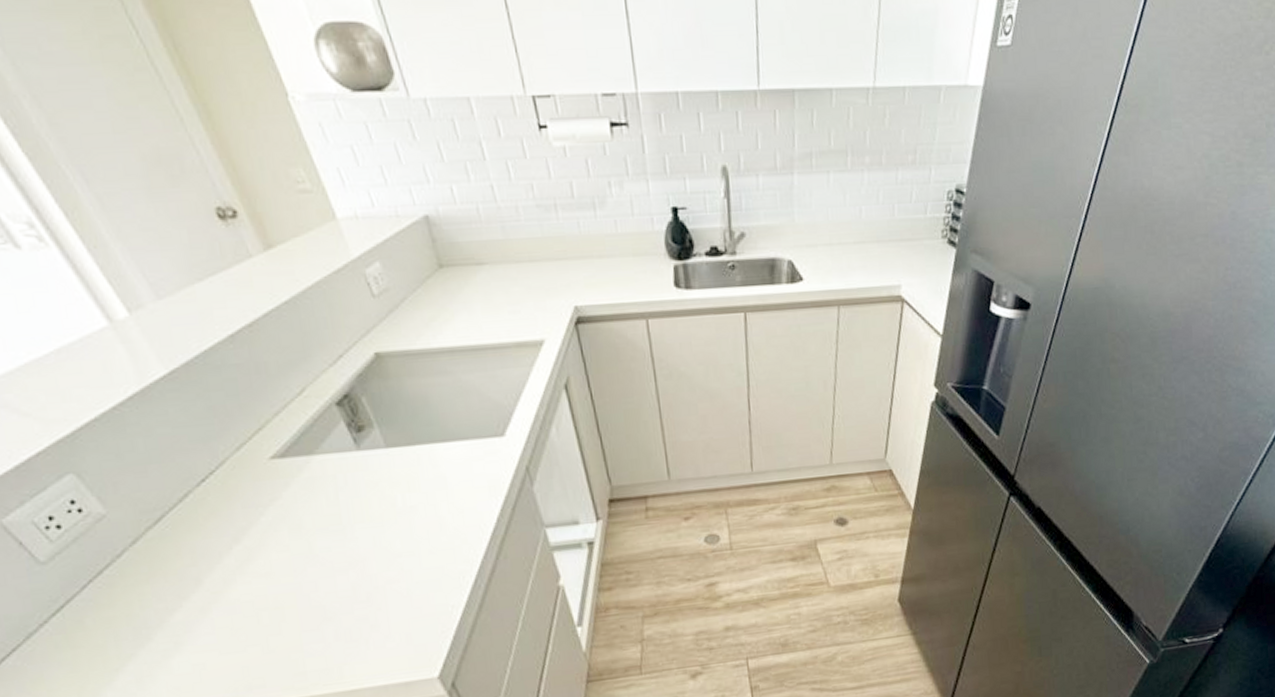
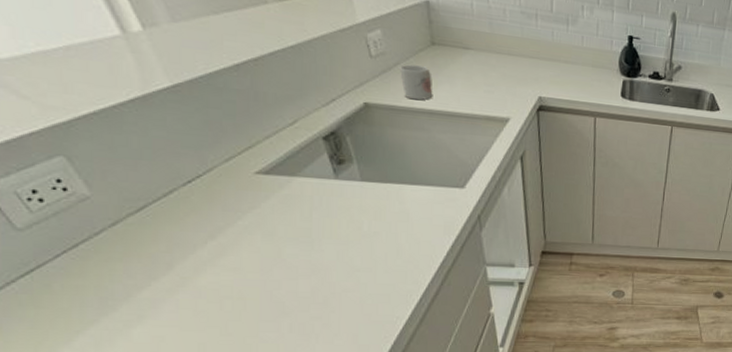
mug: none [406,296,451,339] -> present [399,64,433,101]

